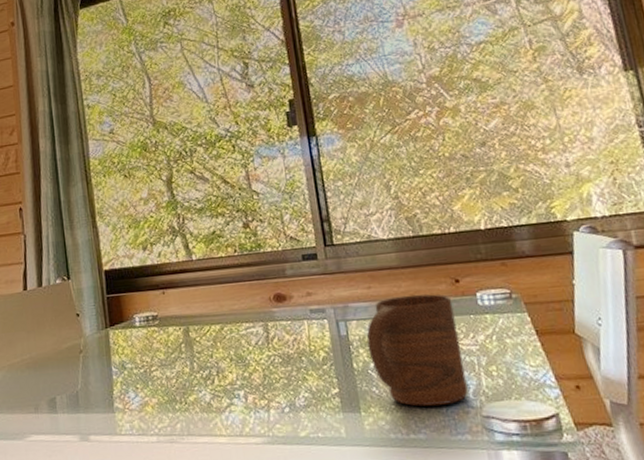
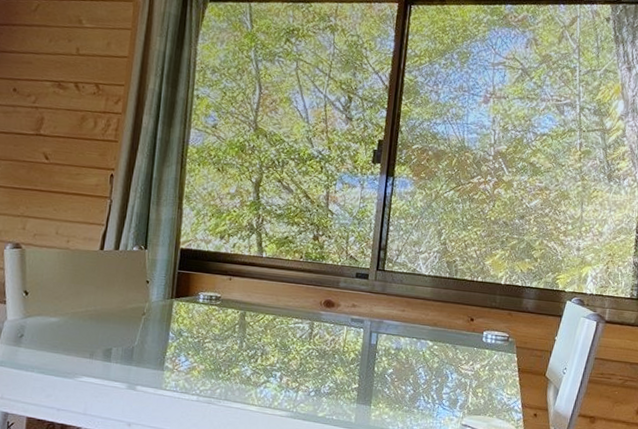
cup: present [366,294,469,407] -> none [389,322,464,412]

